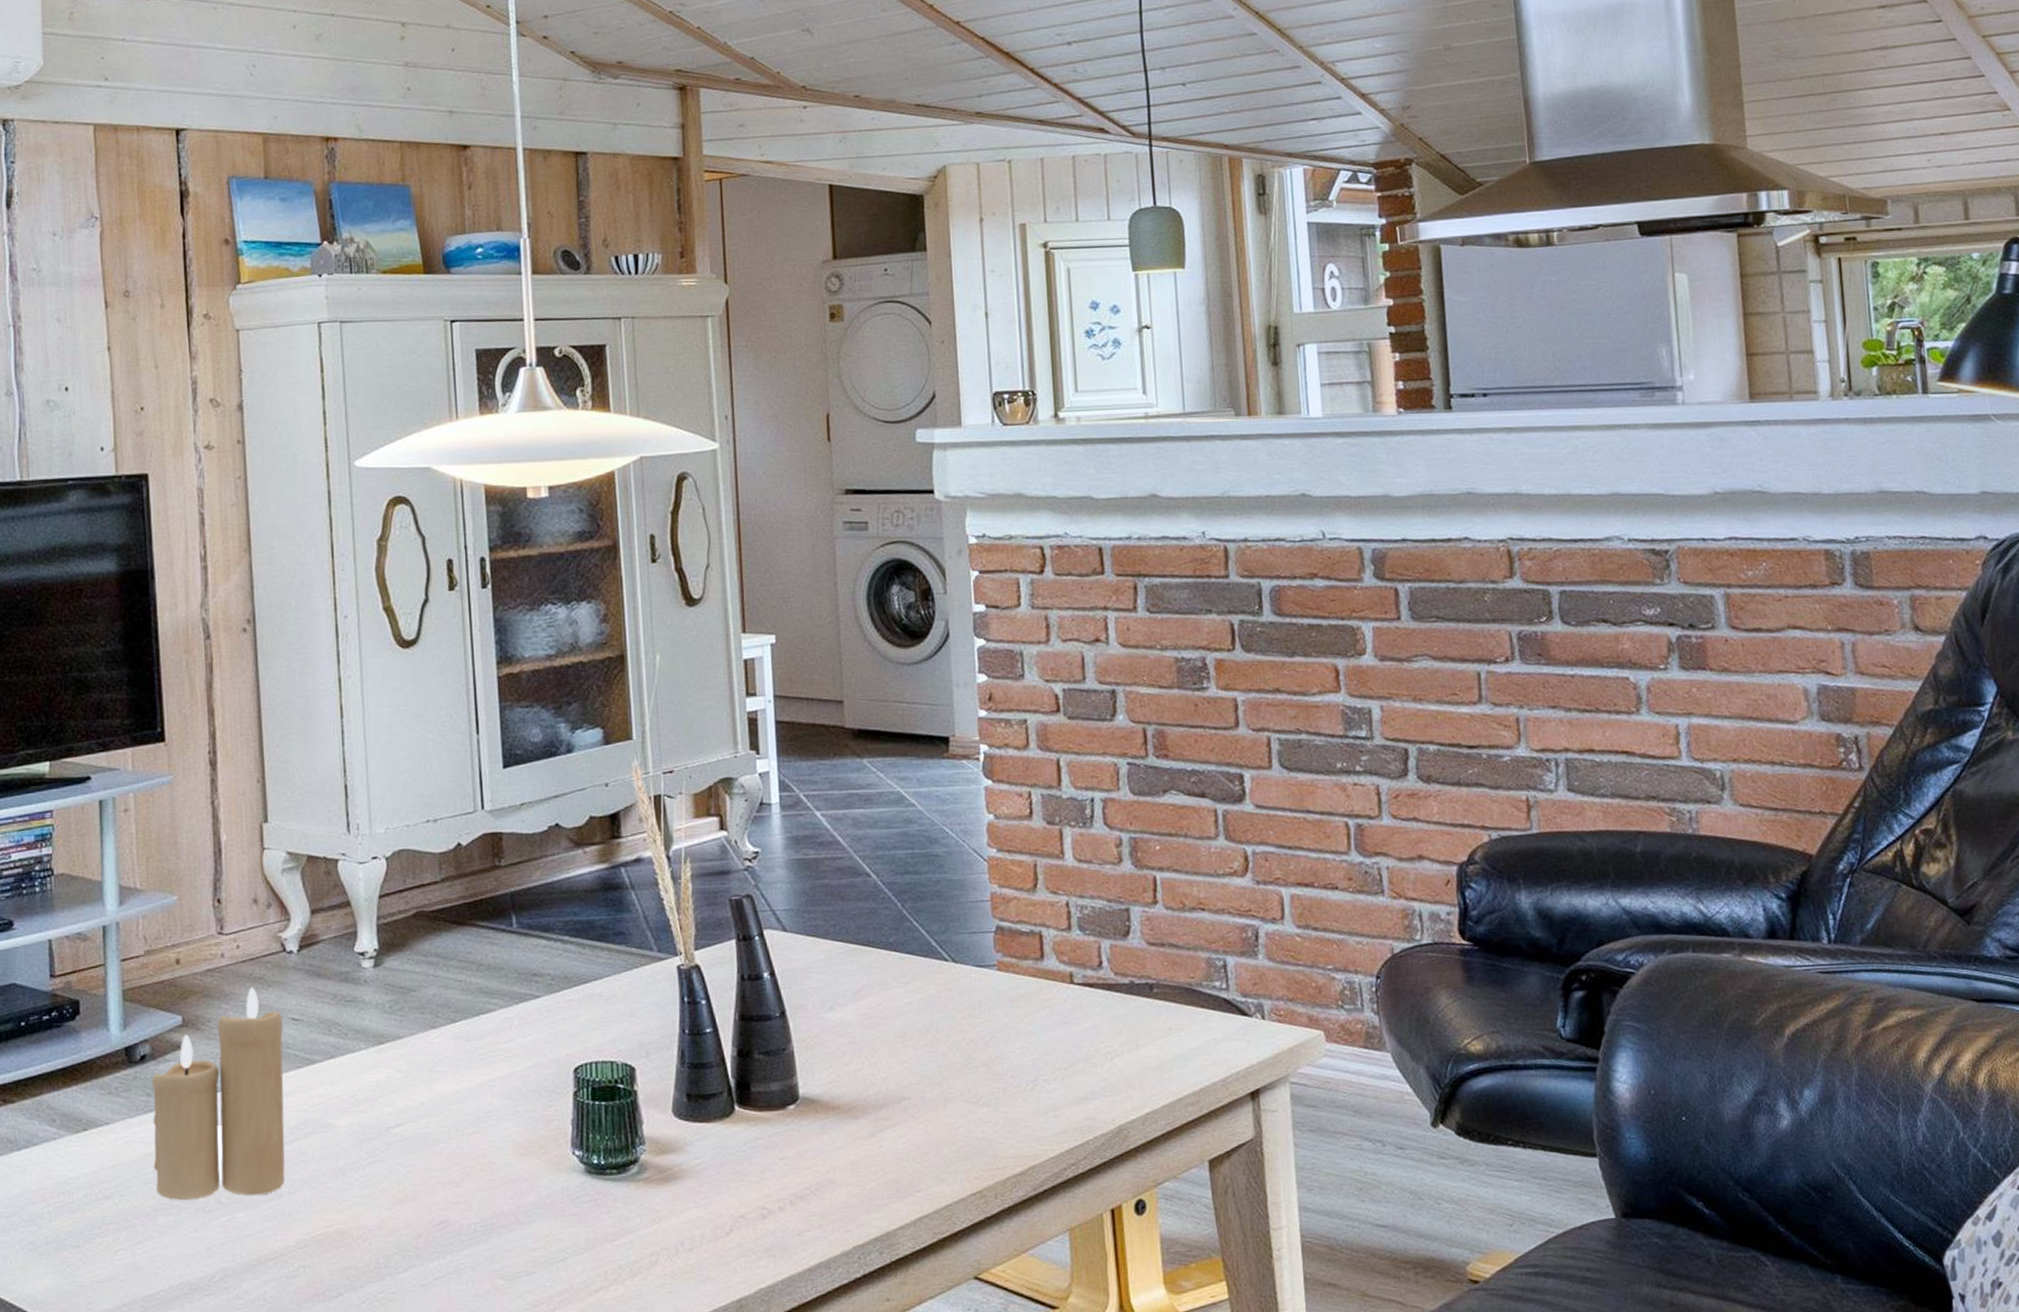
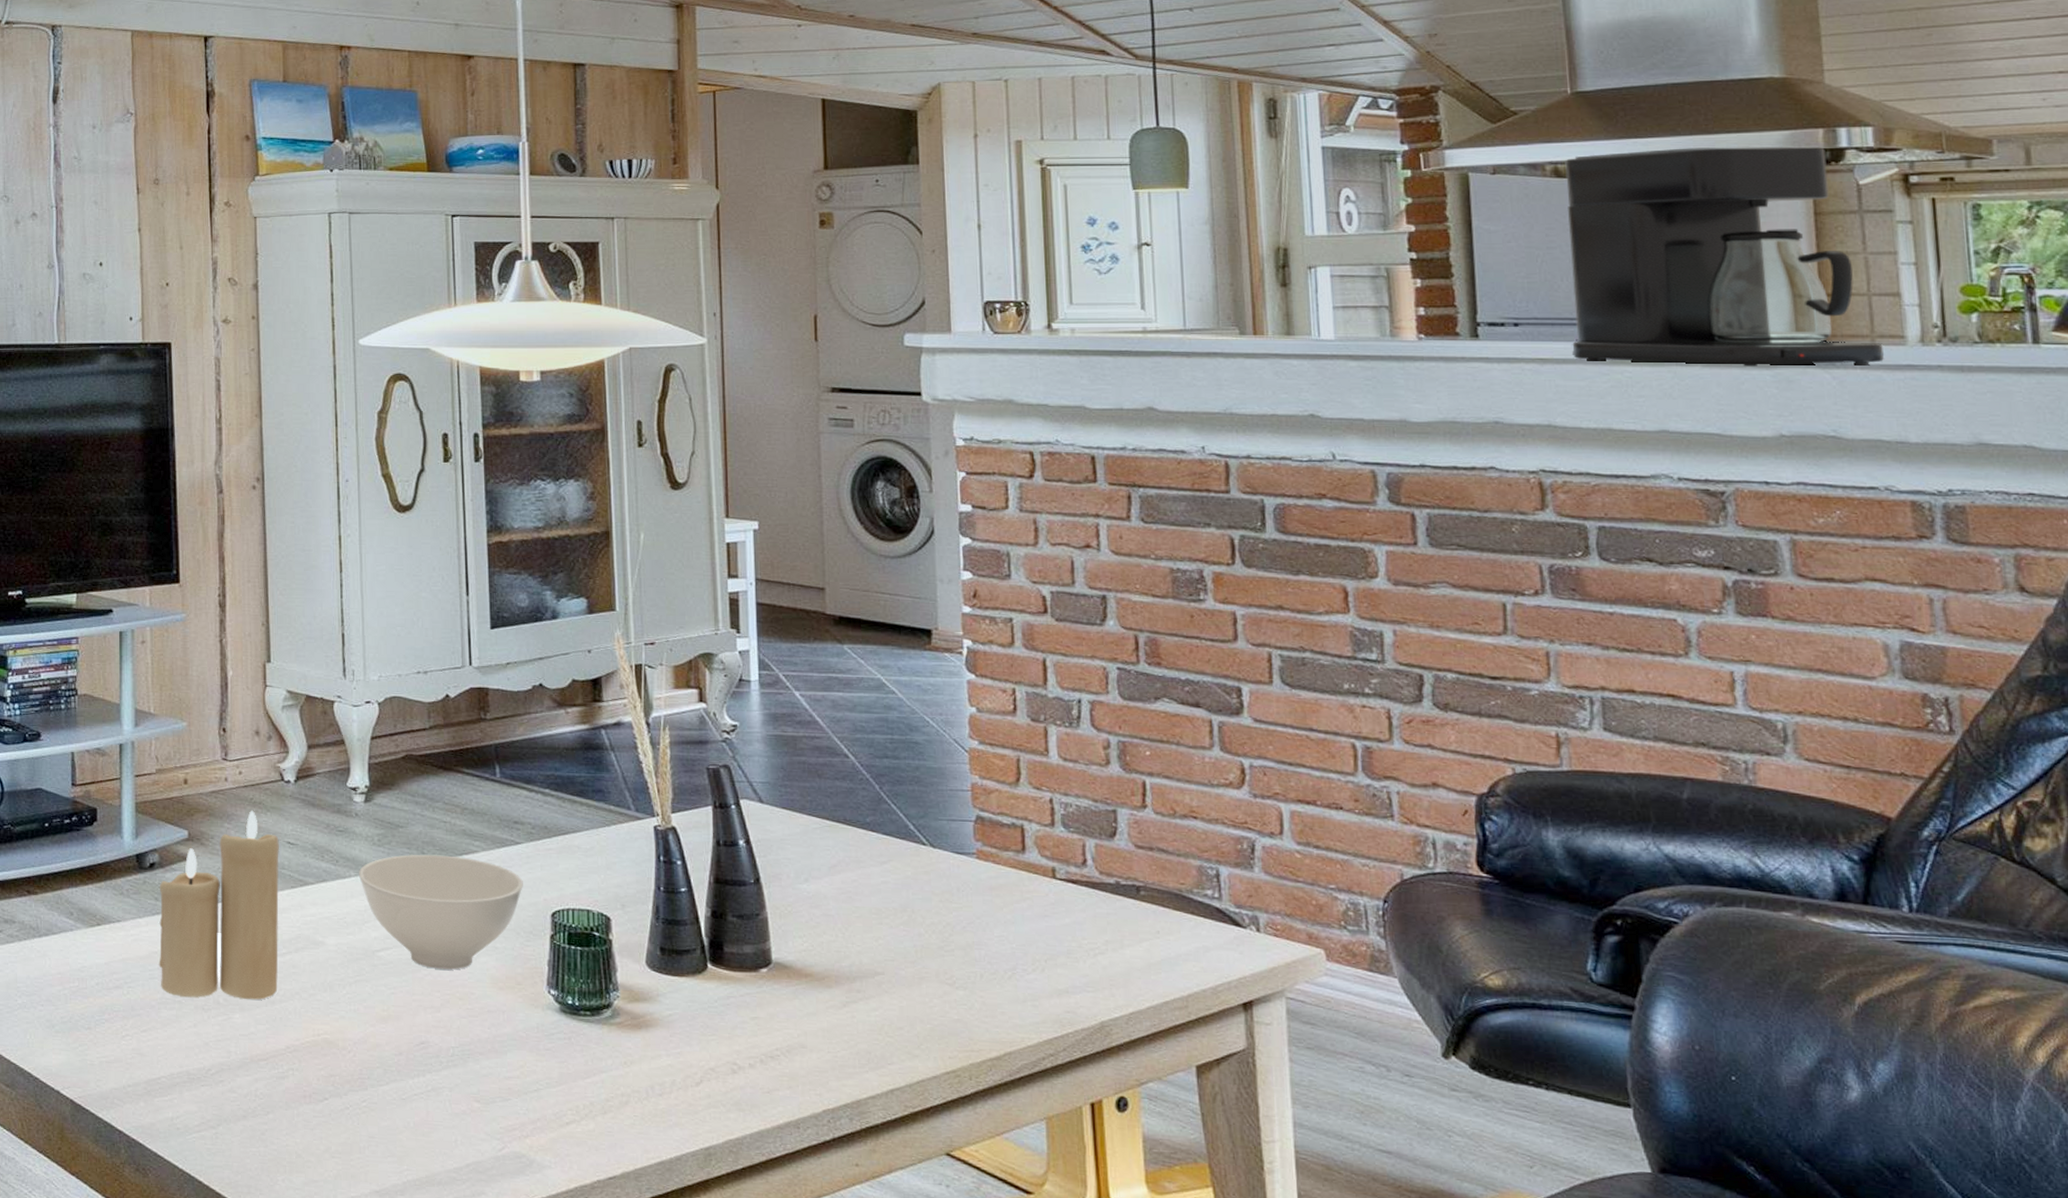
bowl: none [369,1017,544,1141] -> present [358,854,523,970]
coffee maker: none [1525,211,1800,428] -> present [1565,146,1884,367]

